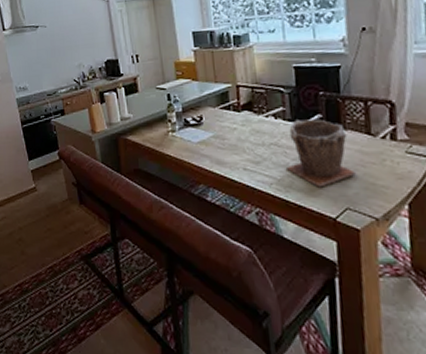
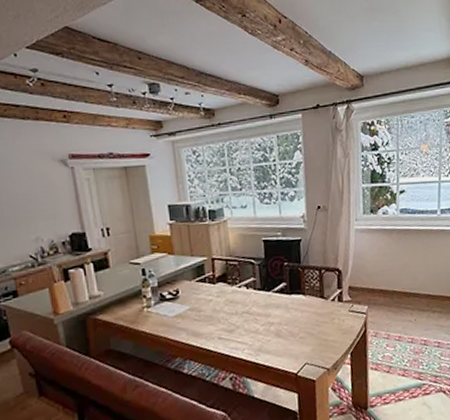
plant pot: present [287,119,357,188] -> none [257,287,314,348]

